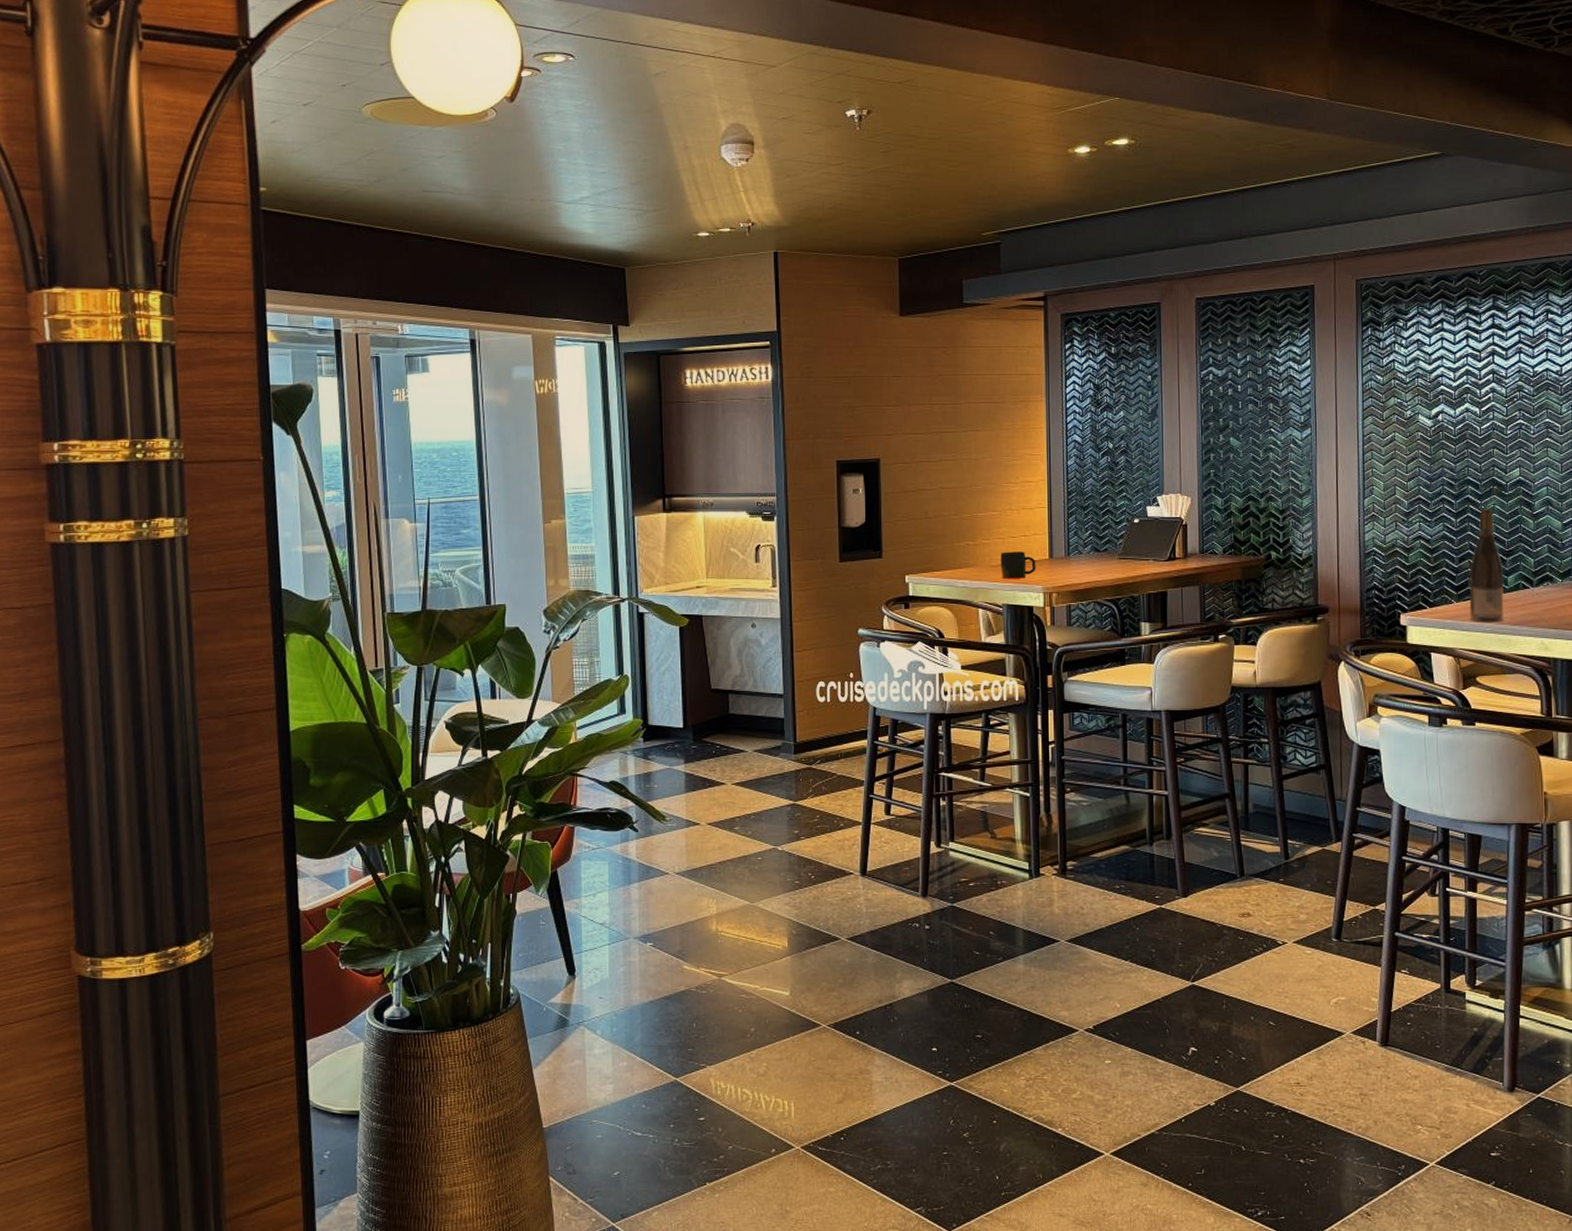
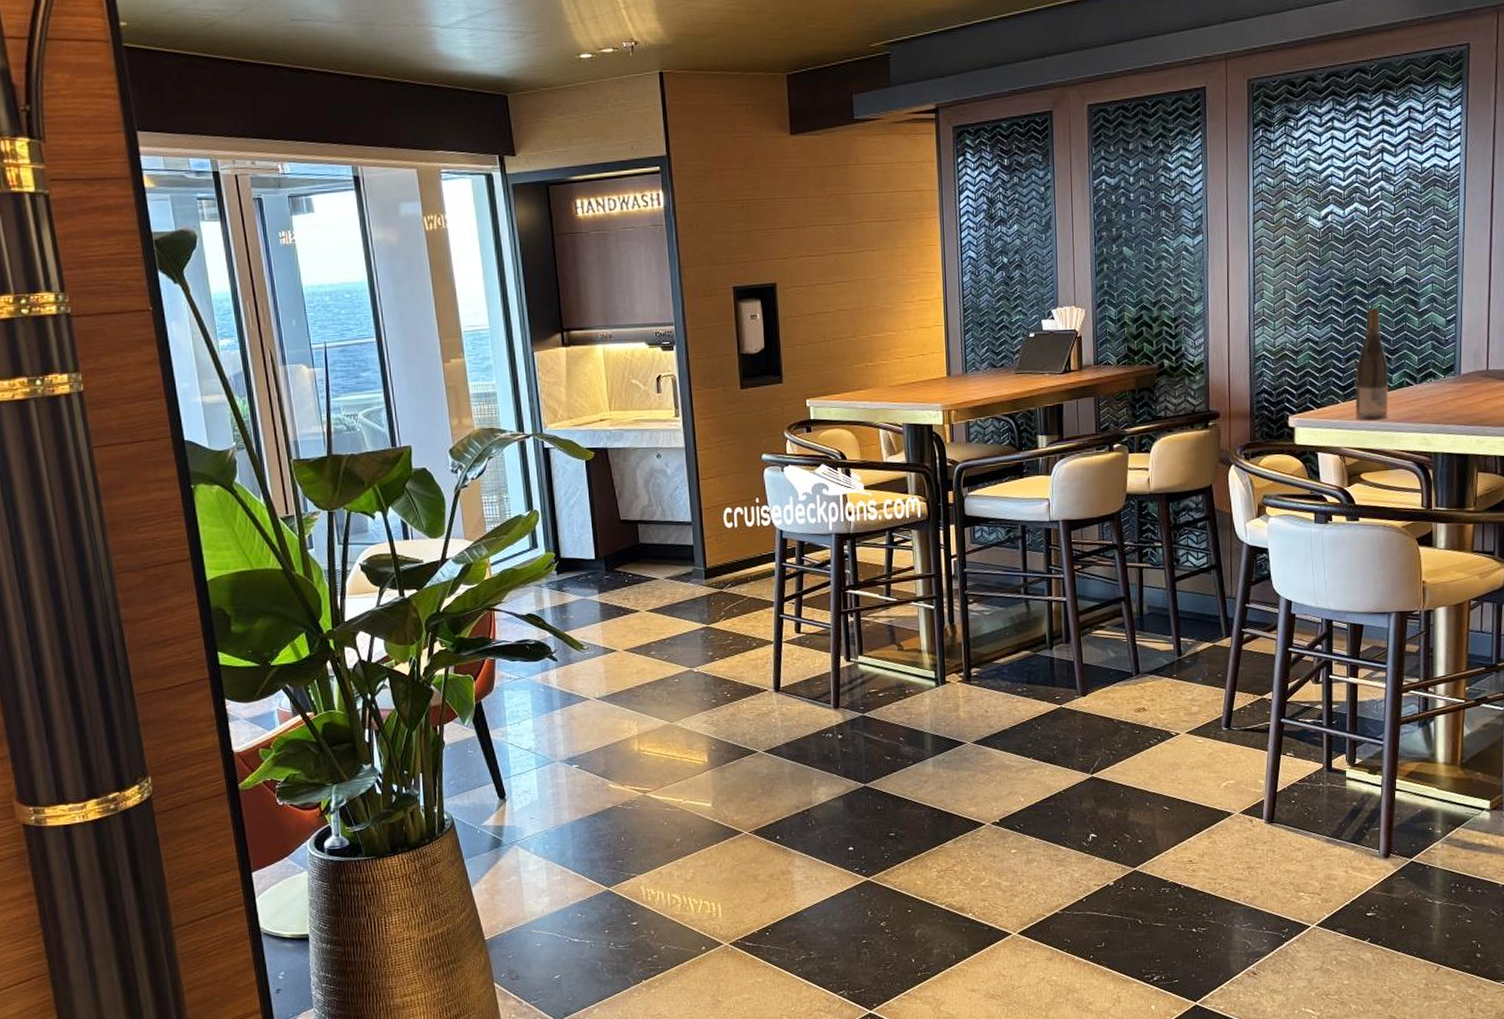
mug: present [1000,551,1036,579] -> none [899,370,935,398]

